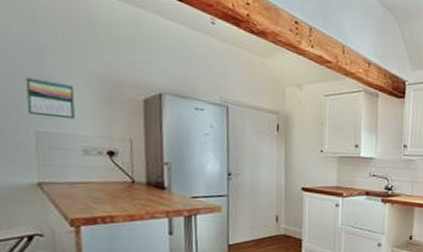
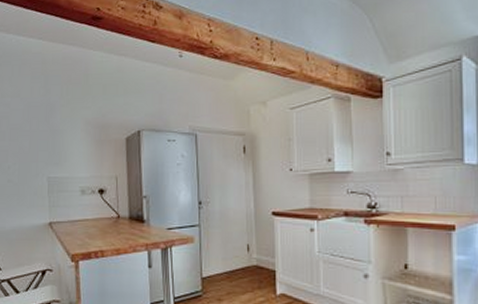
calendar: present [25,76,75,120] -> none [42,131,75,164]

